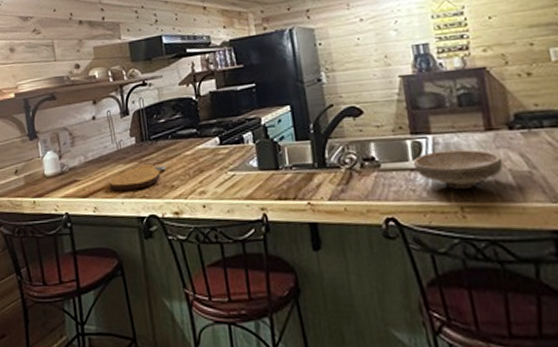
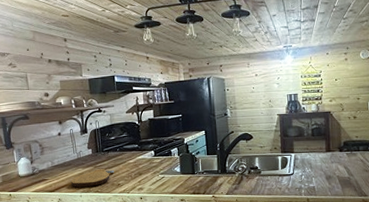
bowl: present [412,149,504,189] -> none [281,163,334,187]

